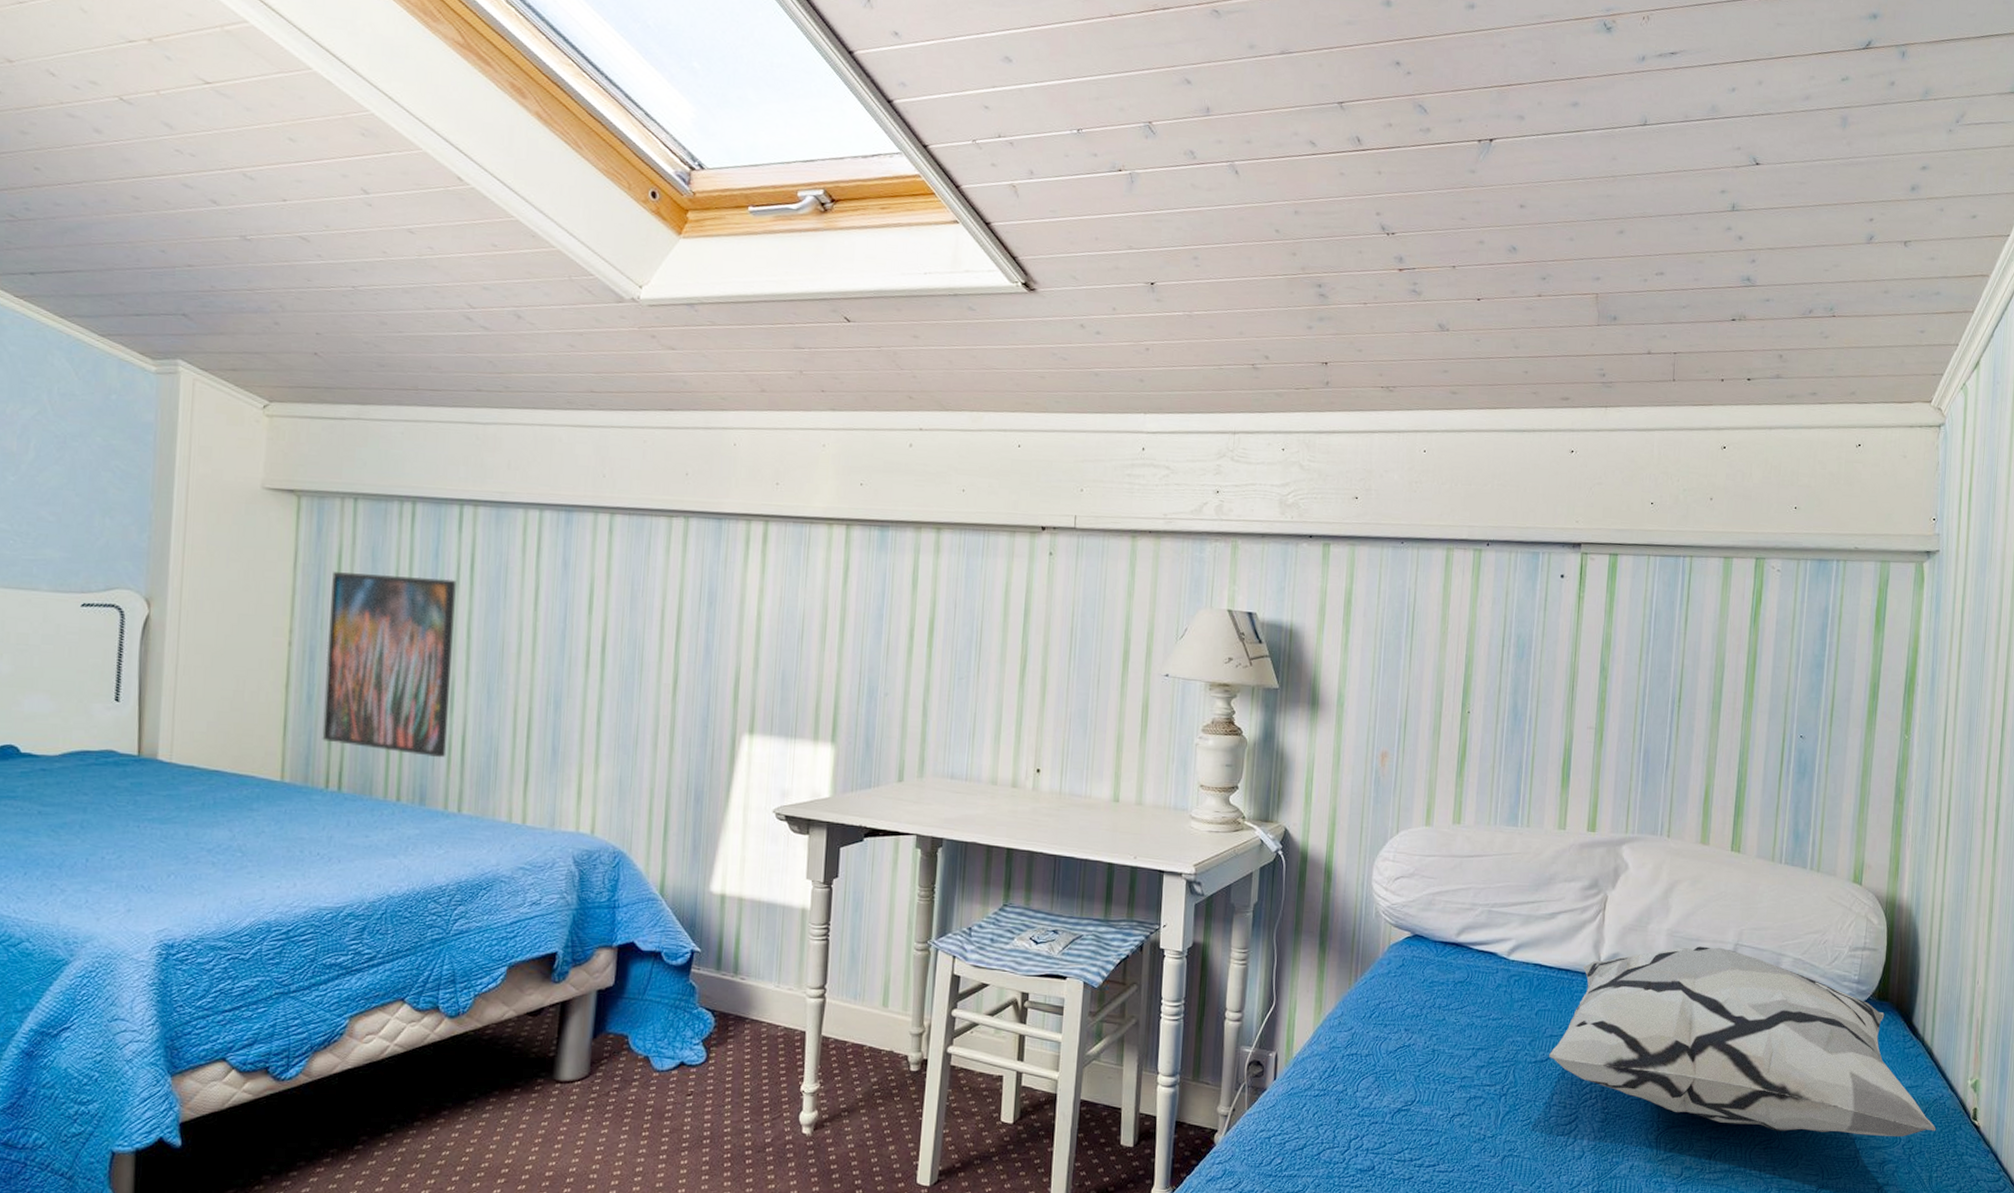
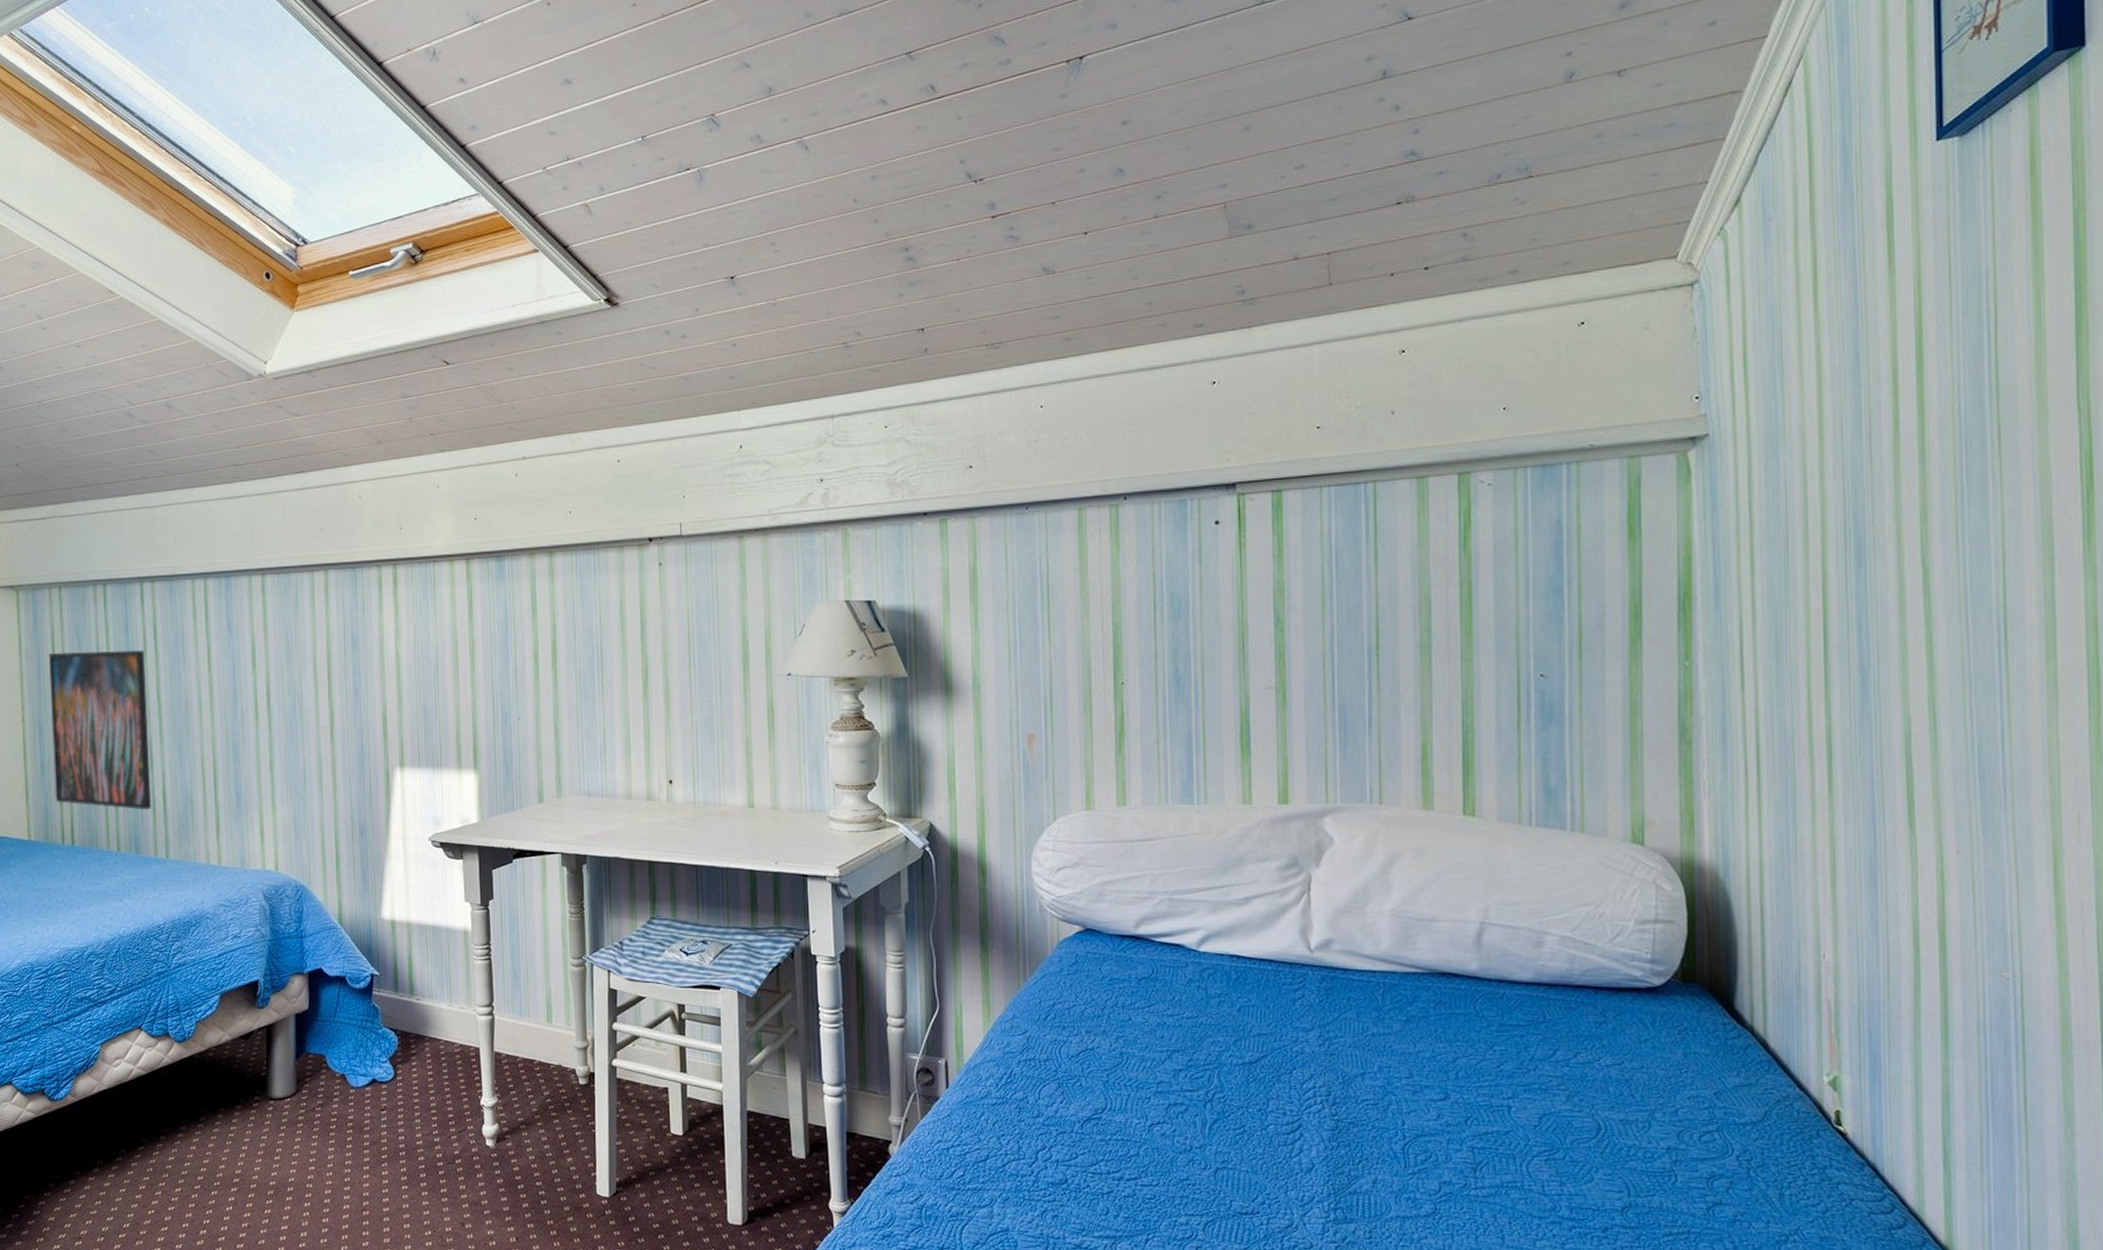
decorative pillow: present [1549,946,1936,1138] -> none [1259,927,1783,1147]

